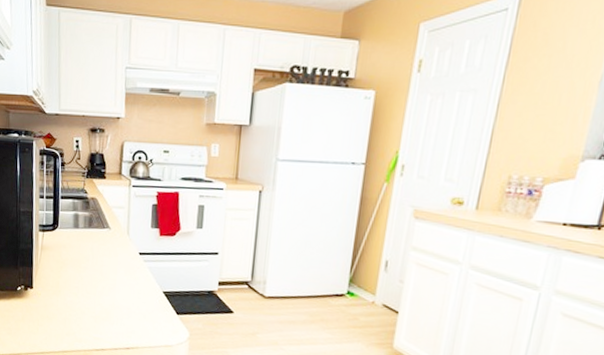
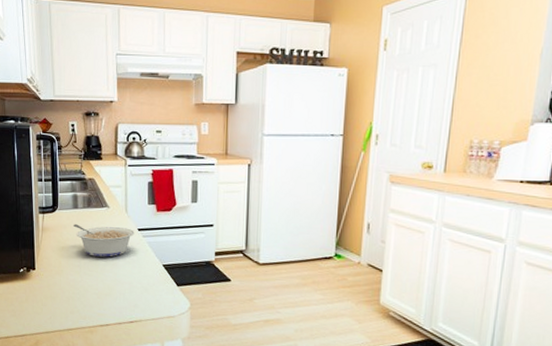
legume: none [72,244,136,281] -> present [73,224,135,257]

